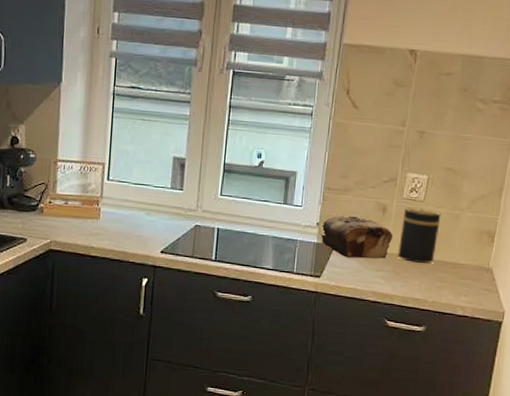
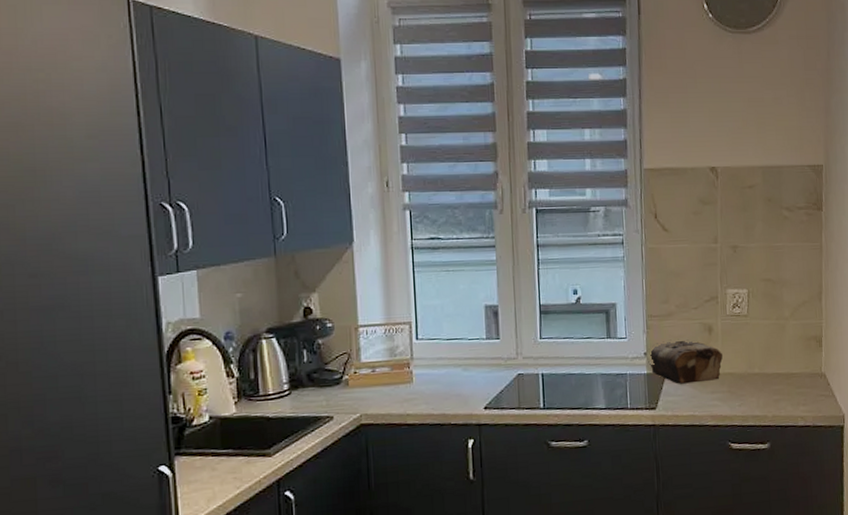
cylinder: present [398,207,441,263] -> none [729,322,768,379]

